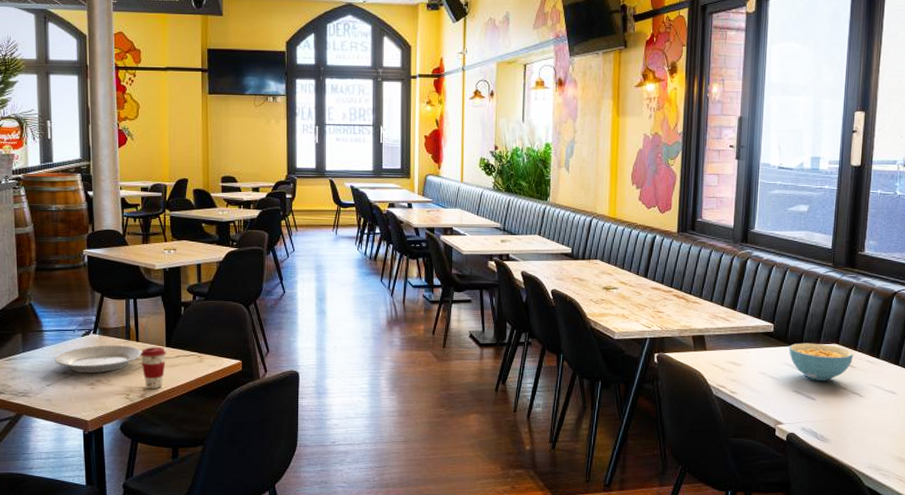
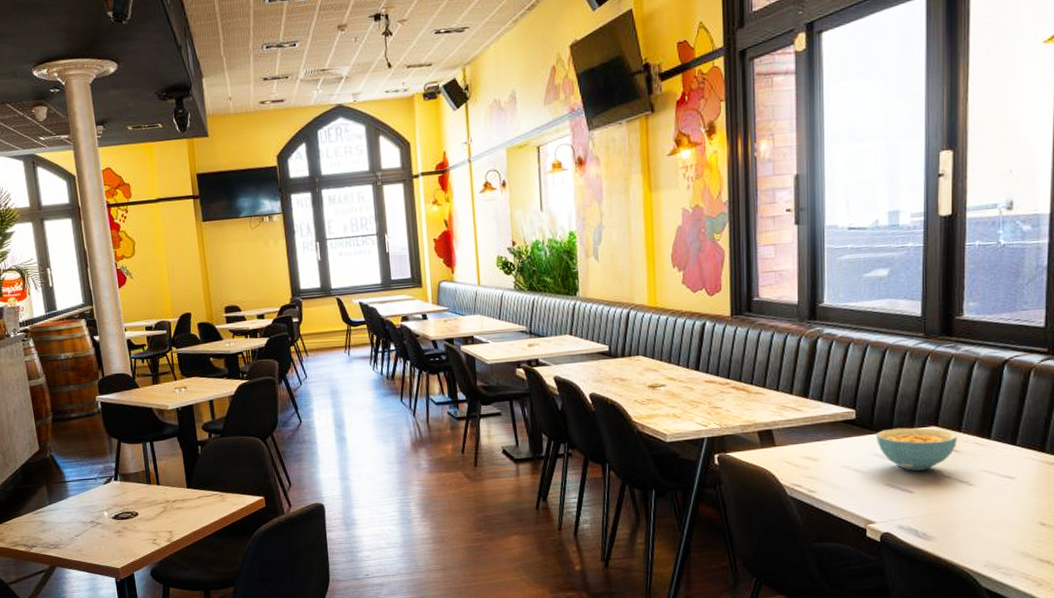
plate: present [54,345,142,373] -> none [80,490,164,521]
coffee cup: present [141,347,167,389] -> none [163,489,189,533]

